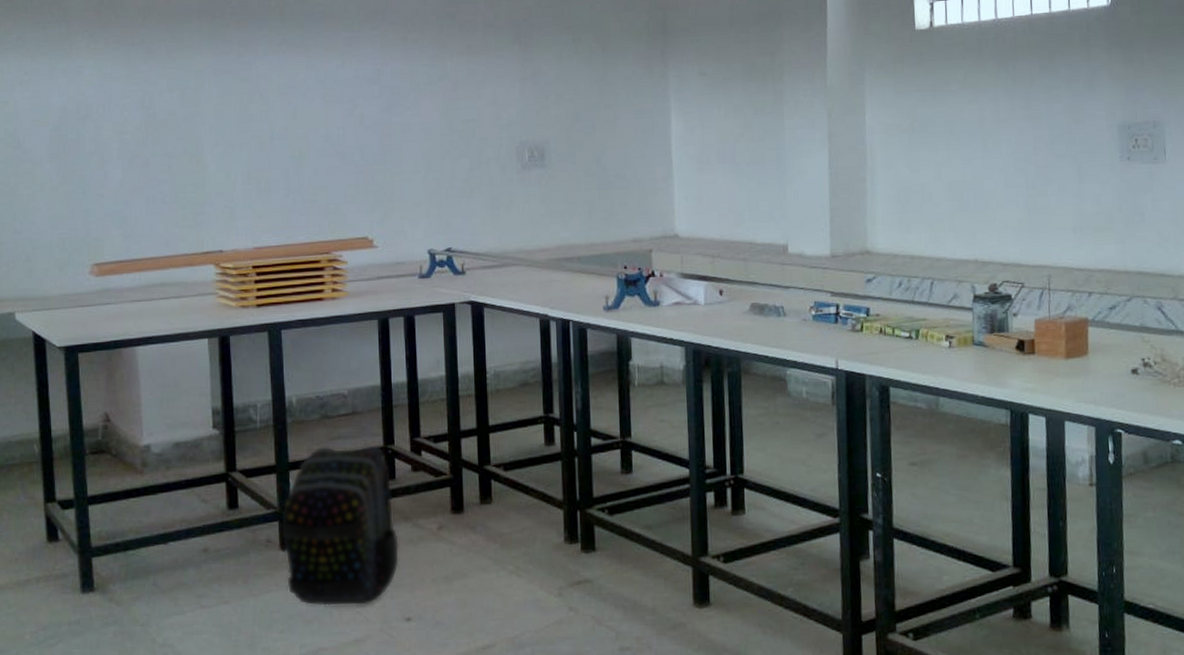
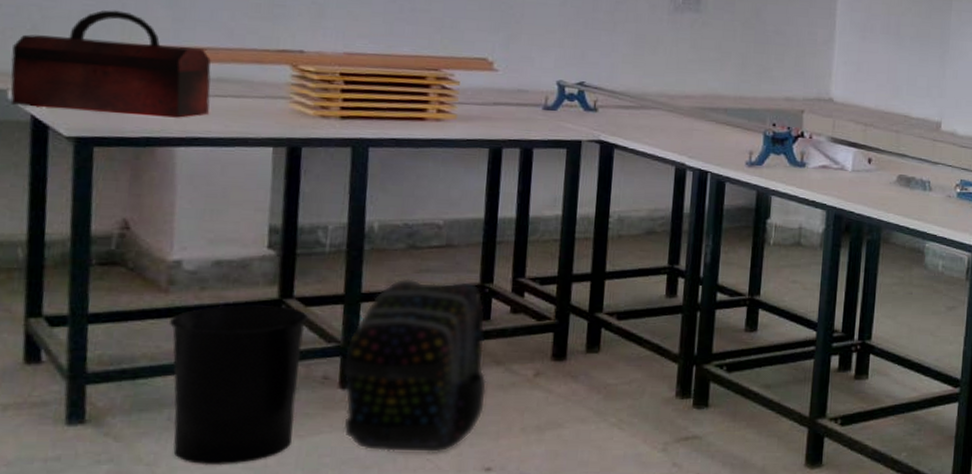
toolbox: none [15,235,157,325] -> present [10,10,211,118]
waste bin: none [146,479,249,624] -> present [168,305,308,465]

